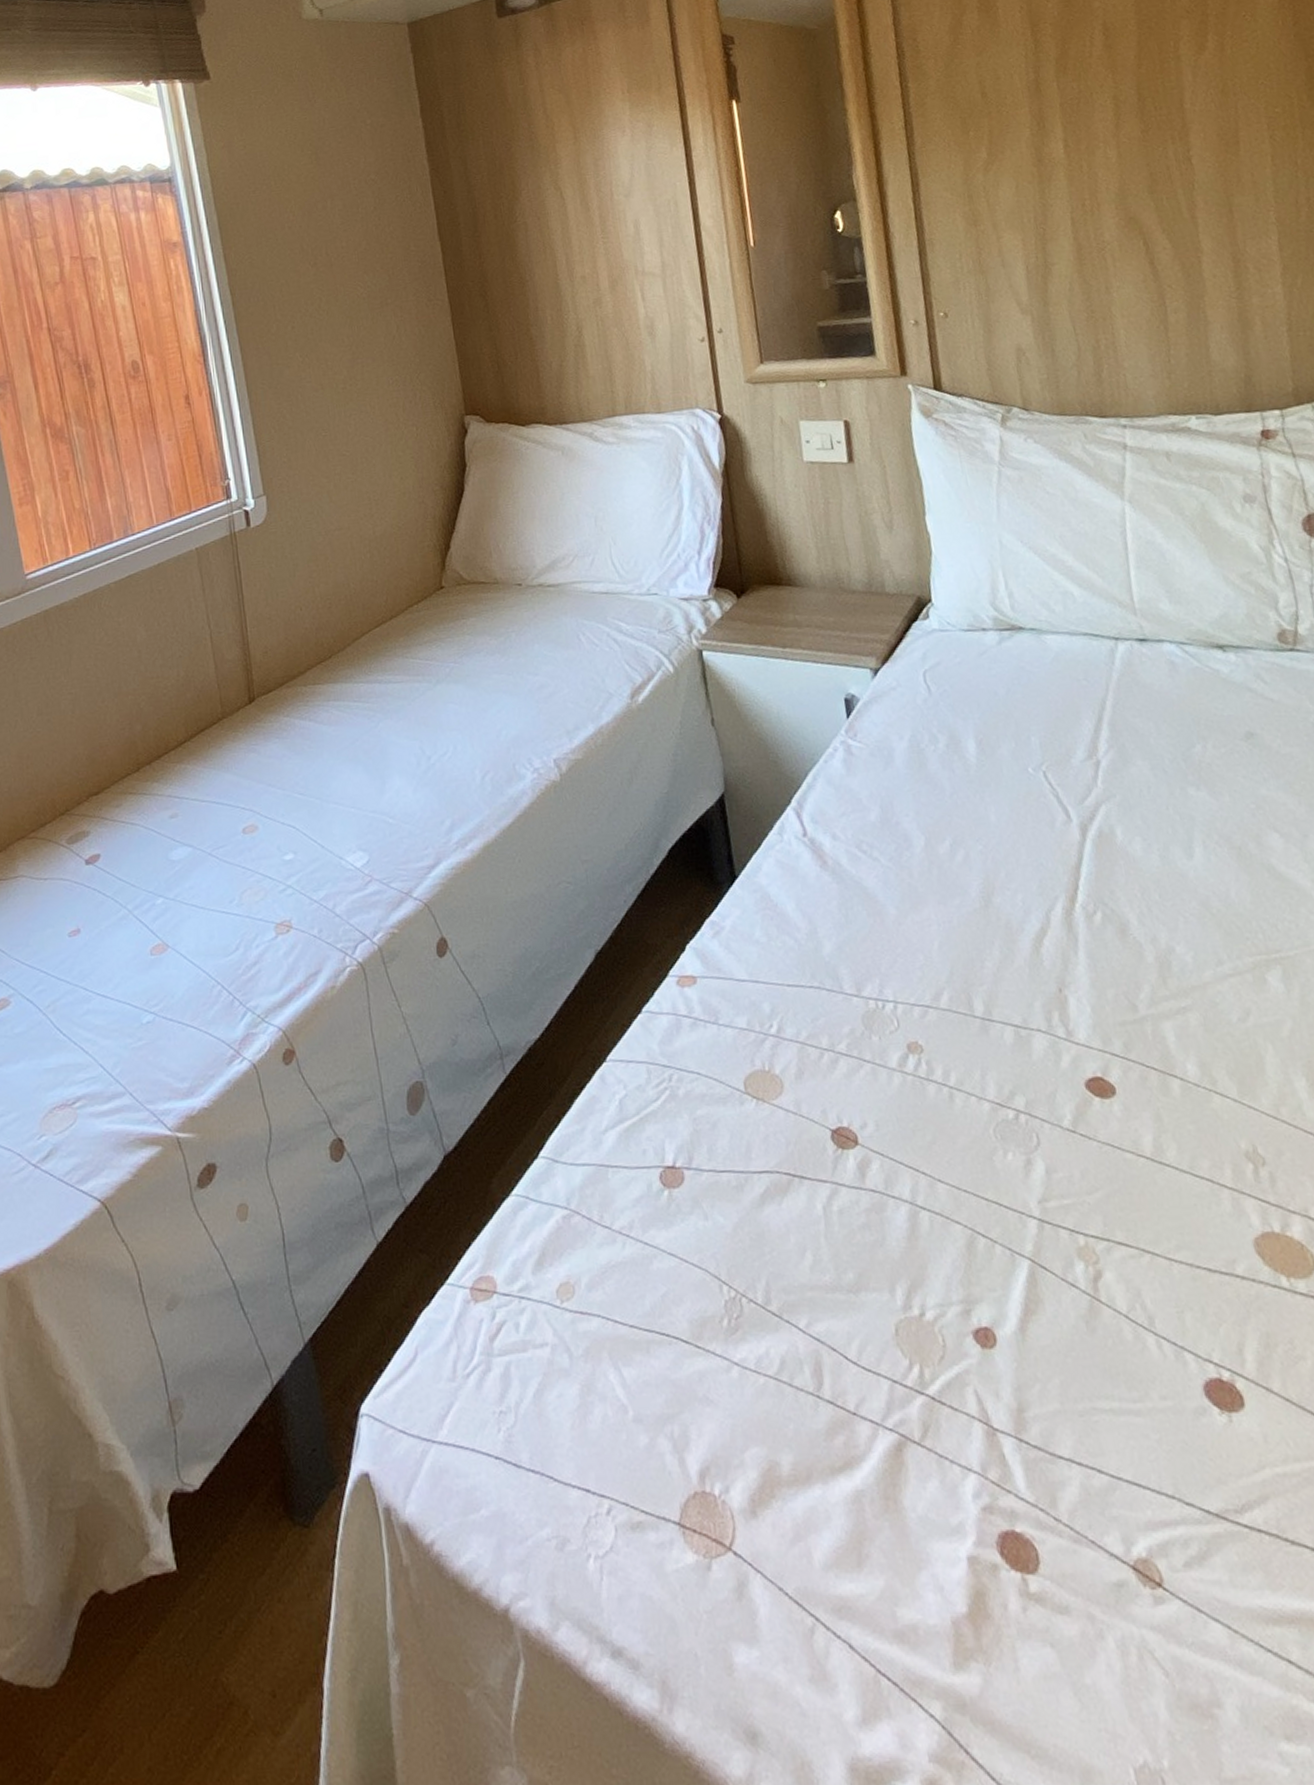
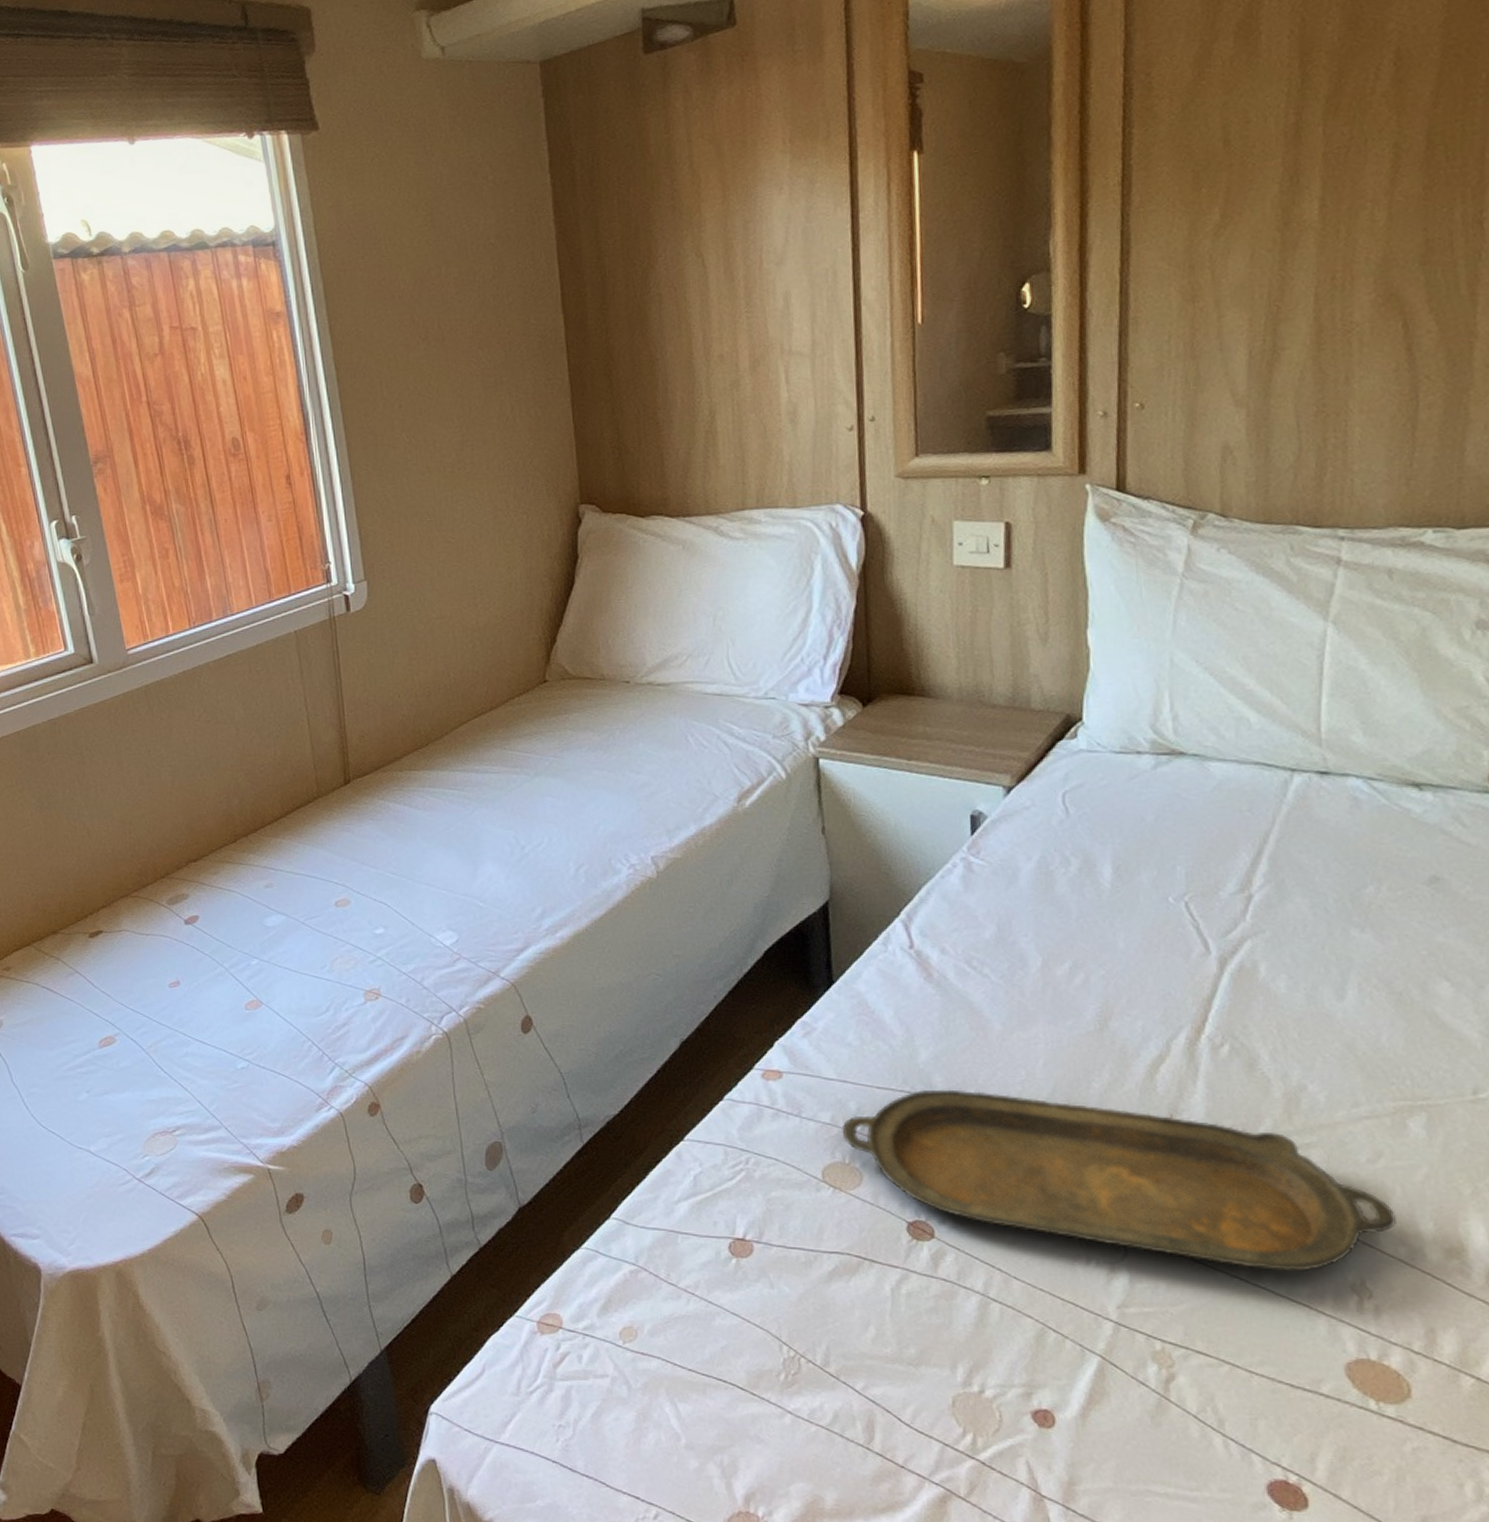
serving tray: none [758,980,1274,1146] -> present [841,1089,1396,1273]

